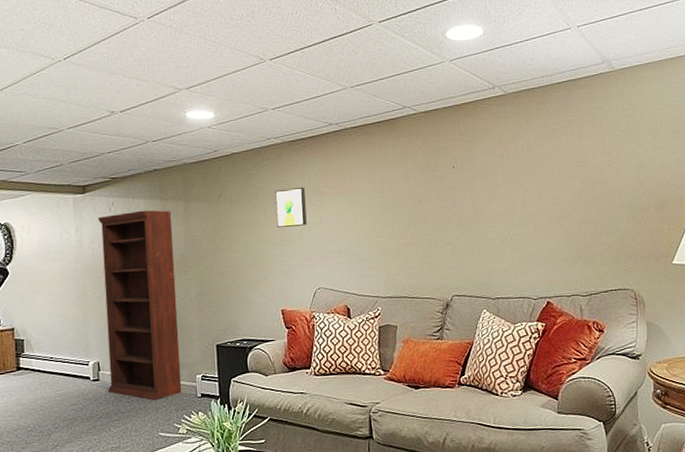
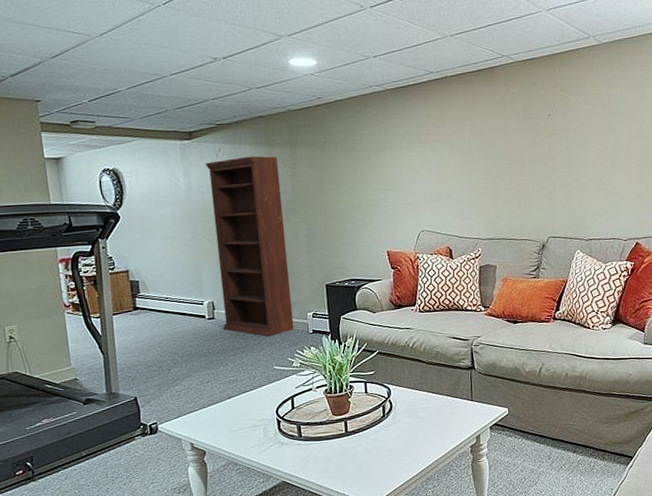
wall art: present [275,187,307,228] -> none [378,134,410,174]

